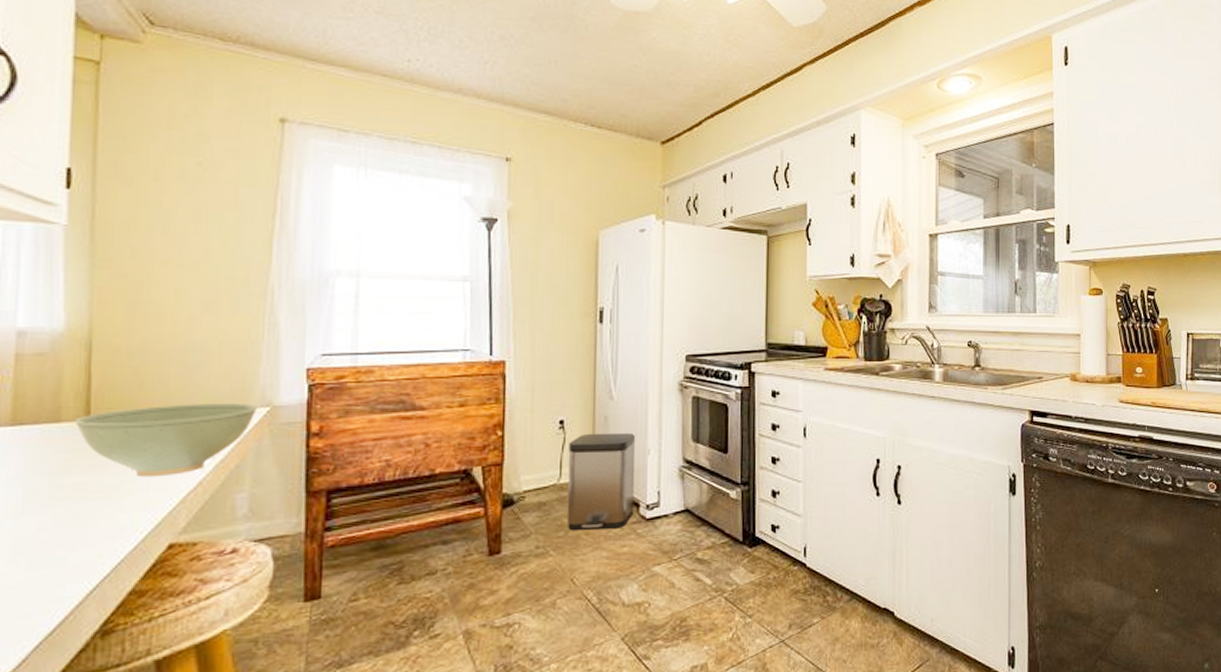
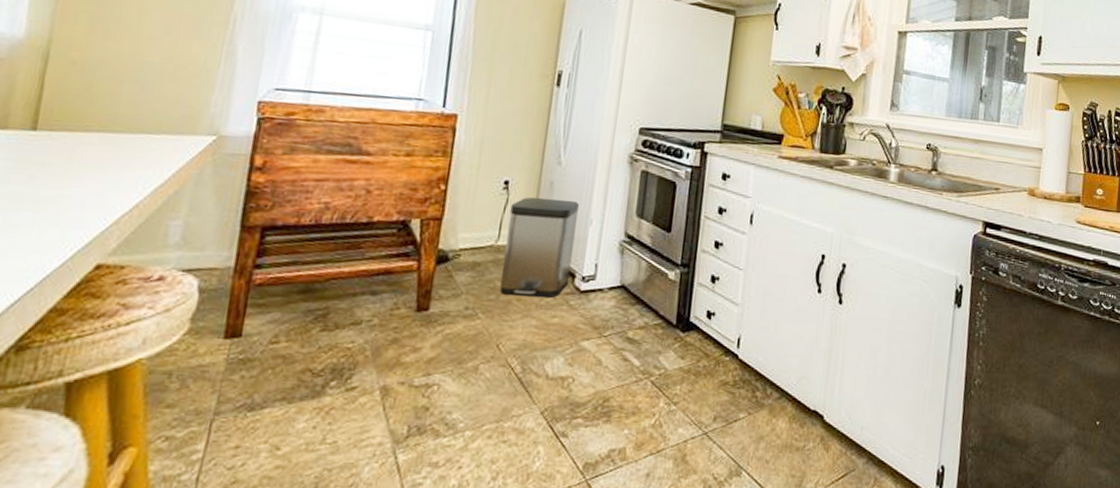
bowl: present [74,402,258,478] -> none [20,123,205,196]

